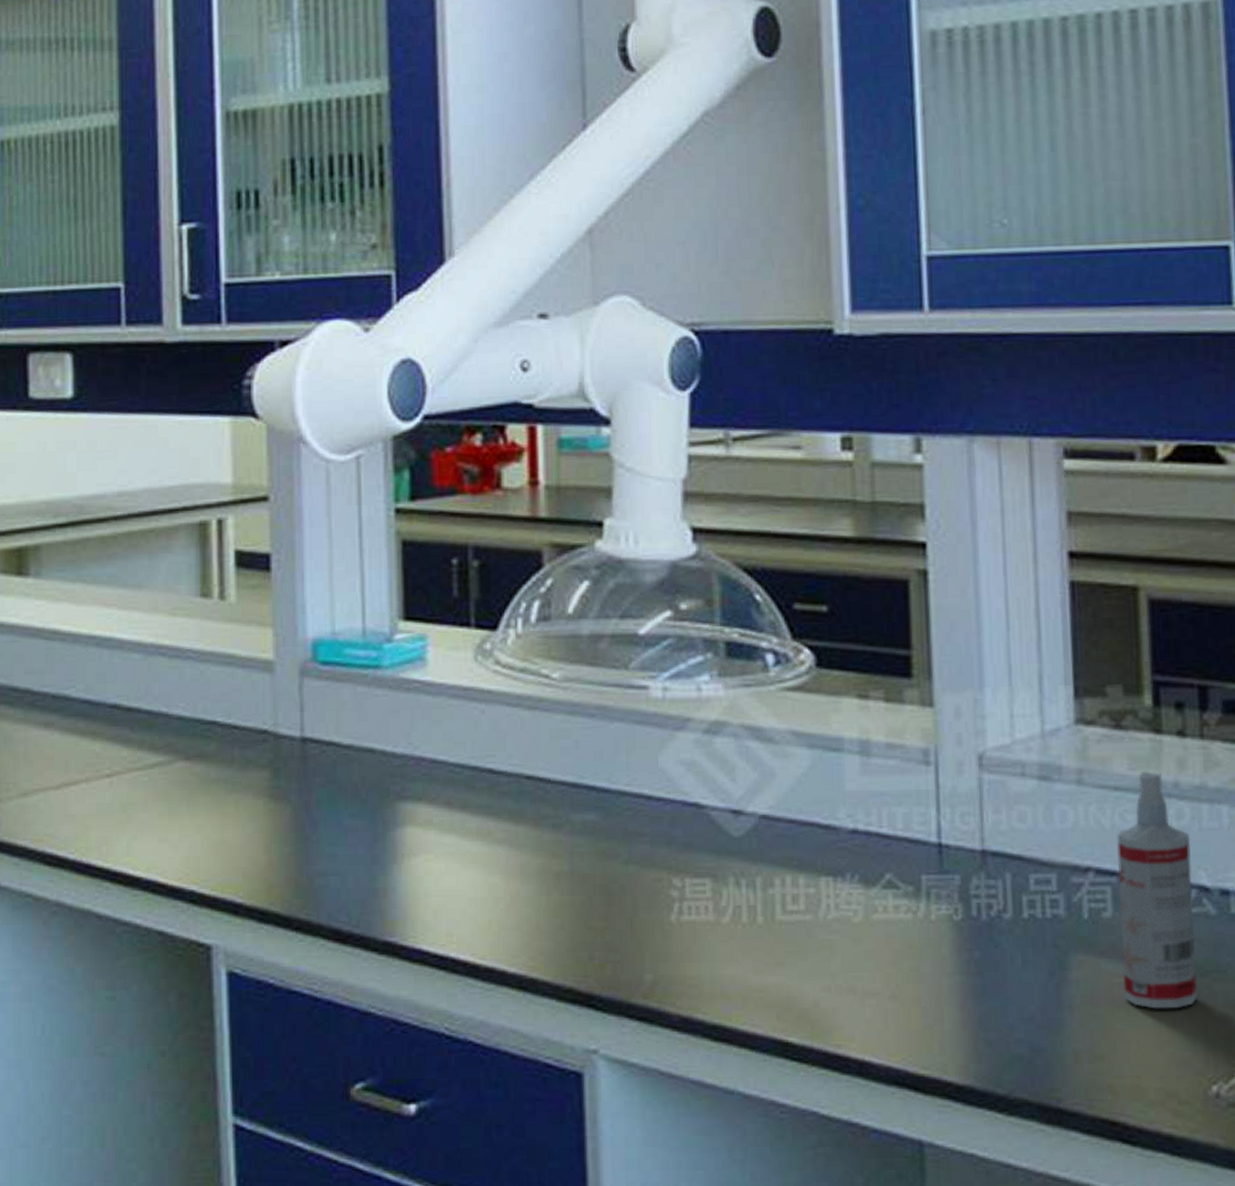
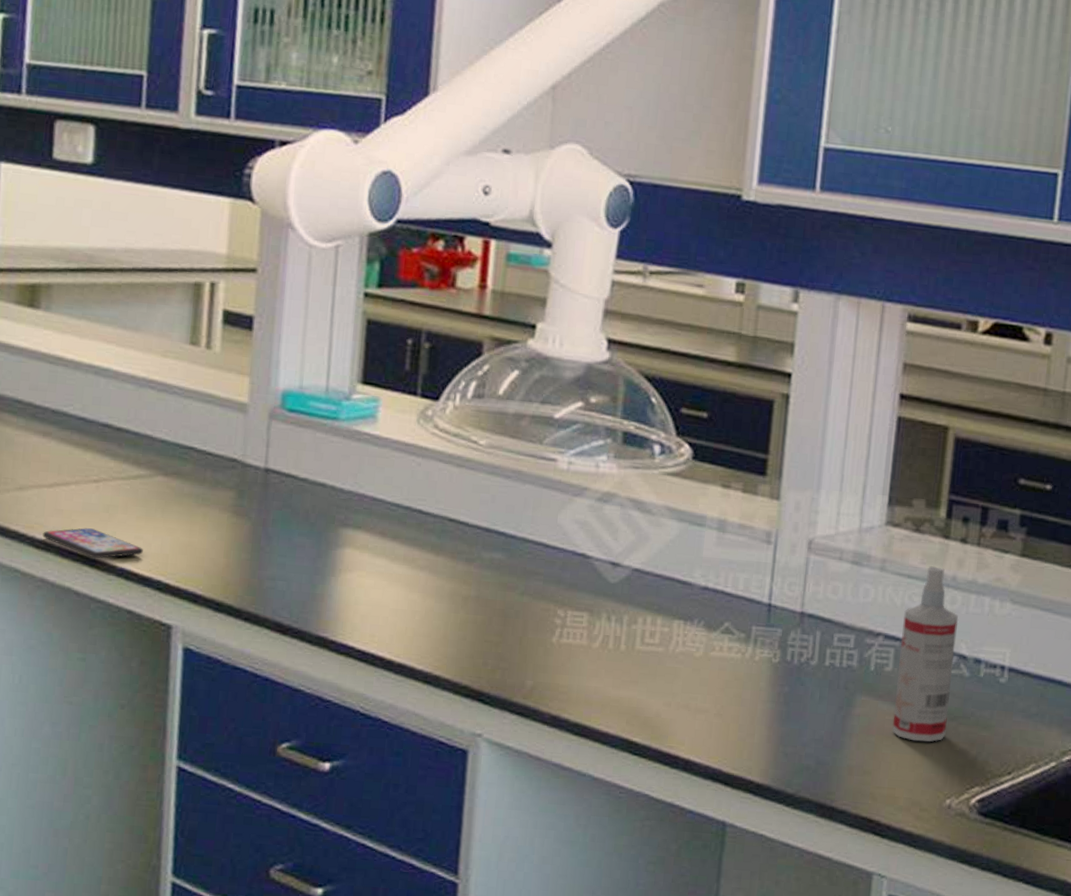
smartphone: none [54,834,170,871] -> present [42,528,143,559]

